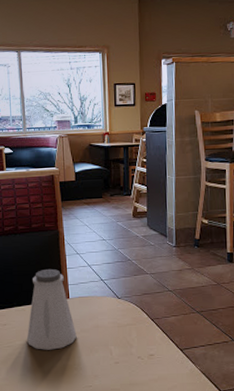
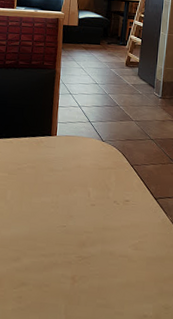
saltshaker: present [27,268,77,350] -> none [10,105,59,185]

